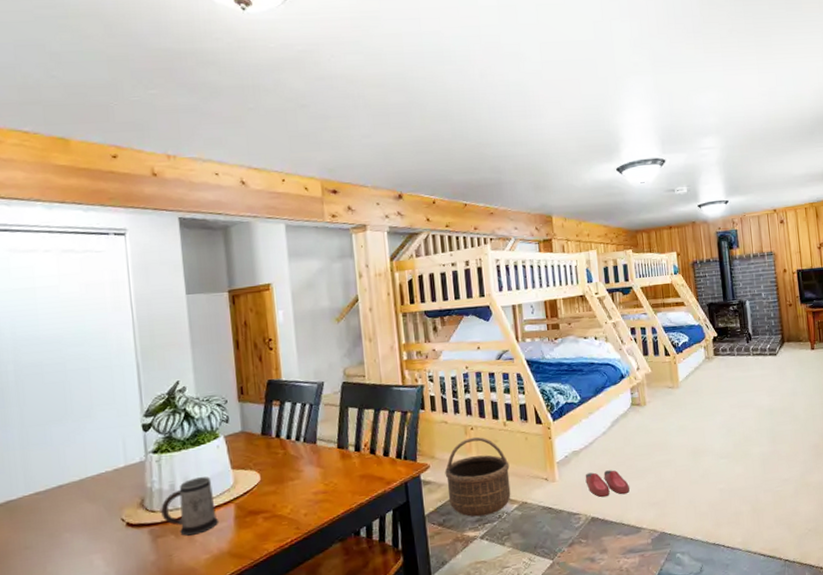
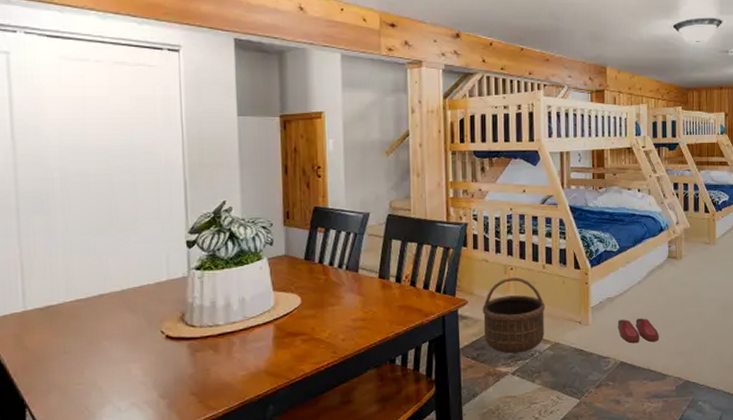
mug: present [161,477,218,536] -> none [201,296,257,352]

